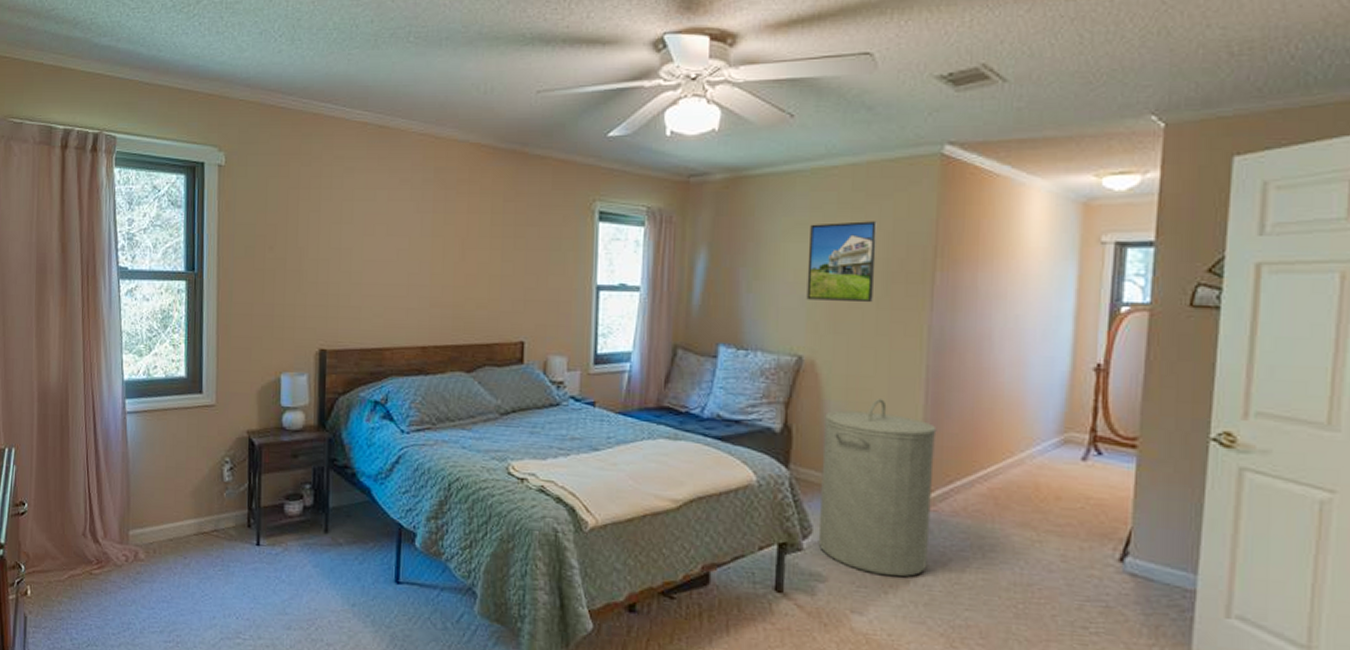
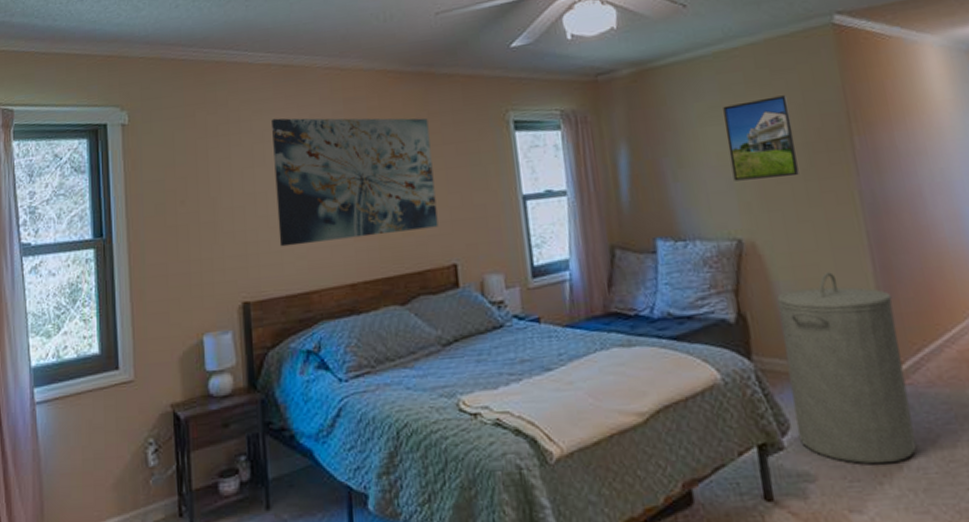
wall art: none [359,178,515,305] -> present [272,118,439,247]

